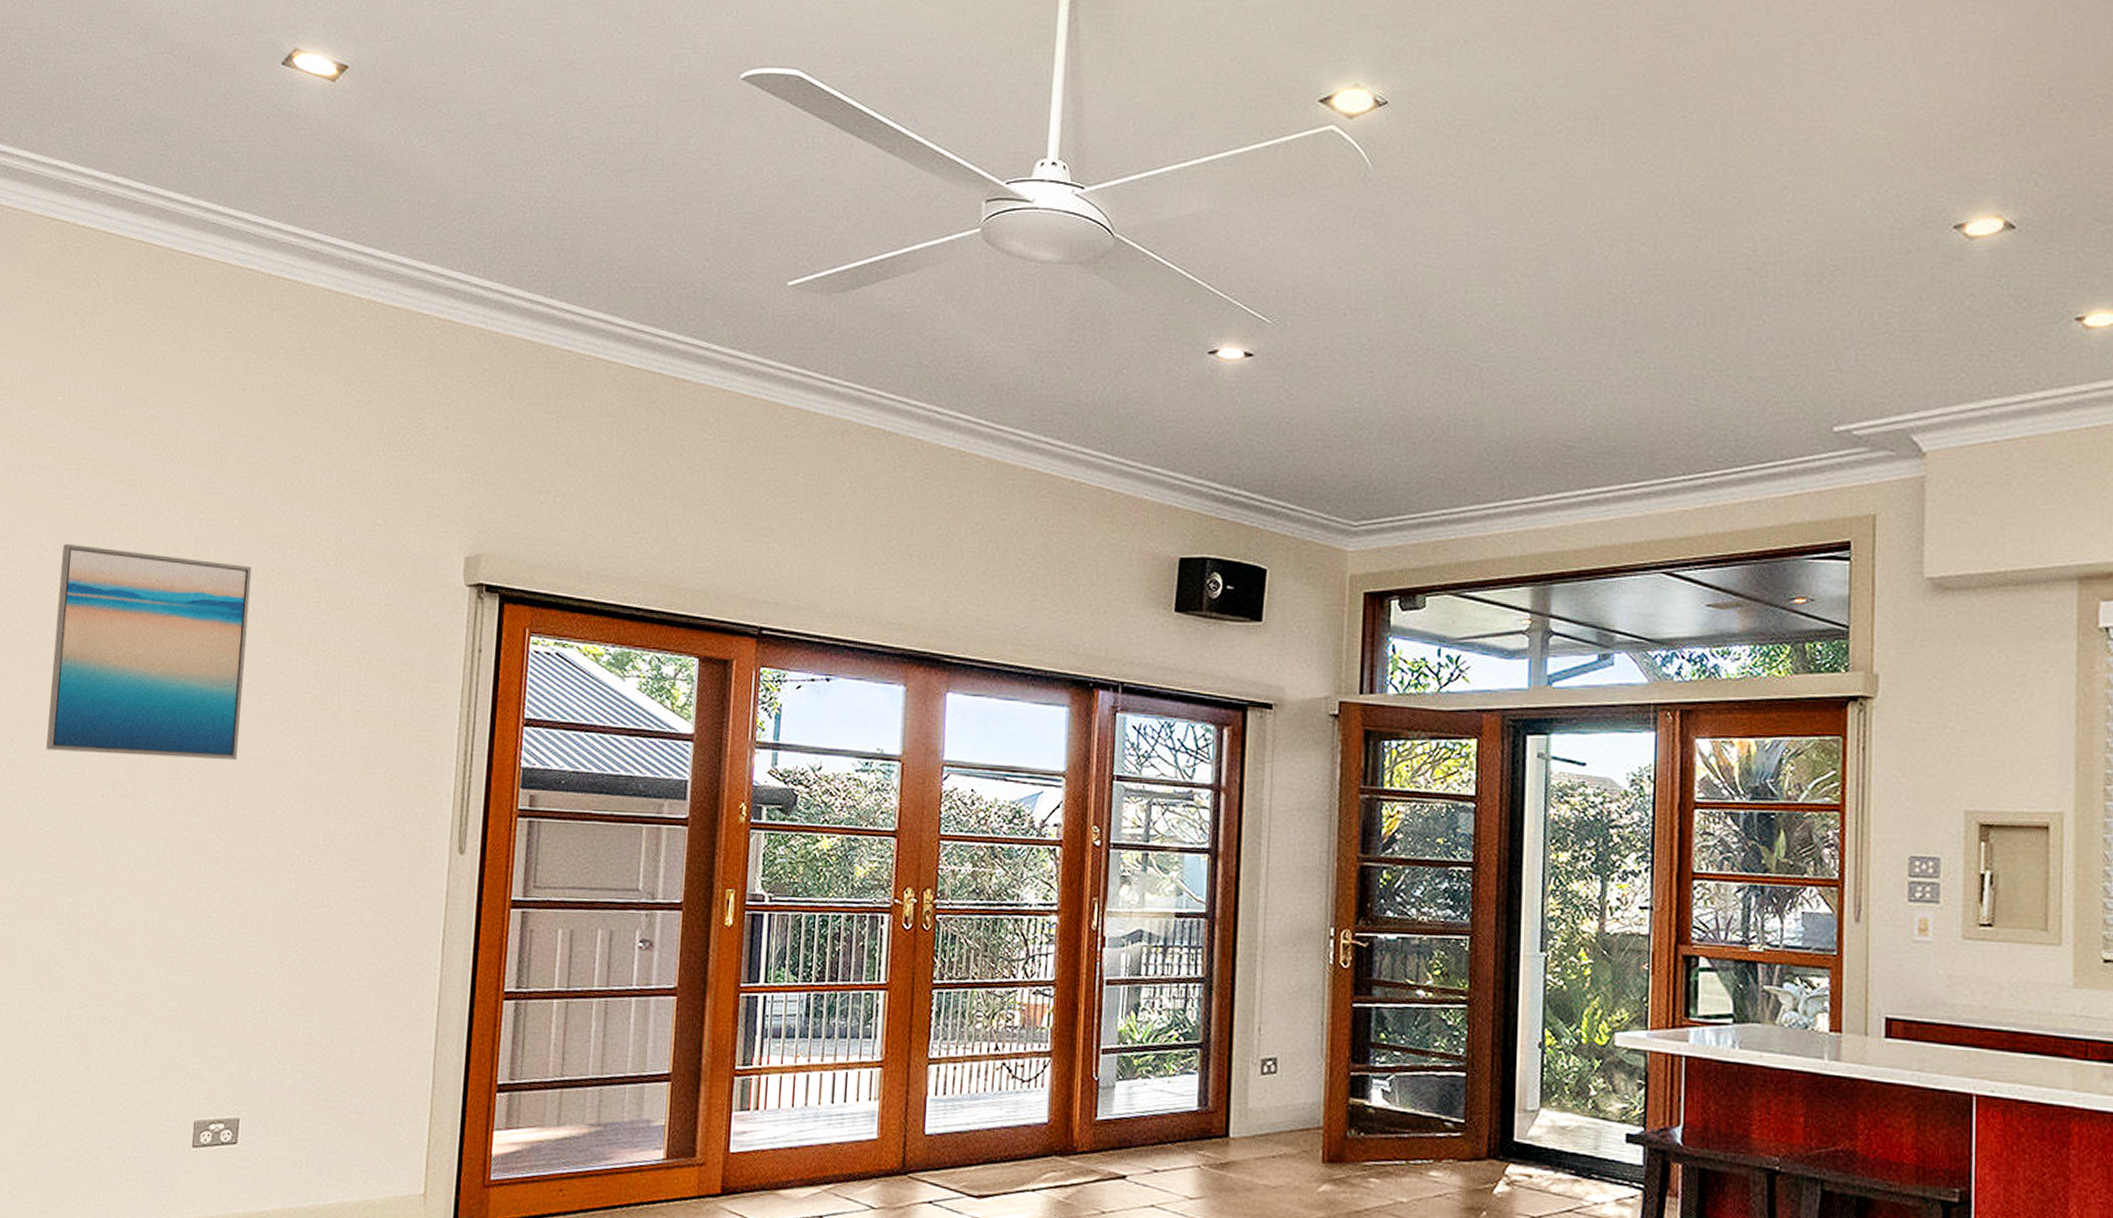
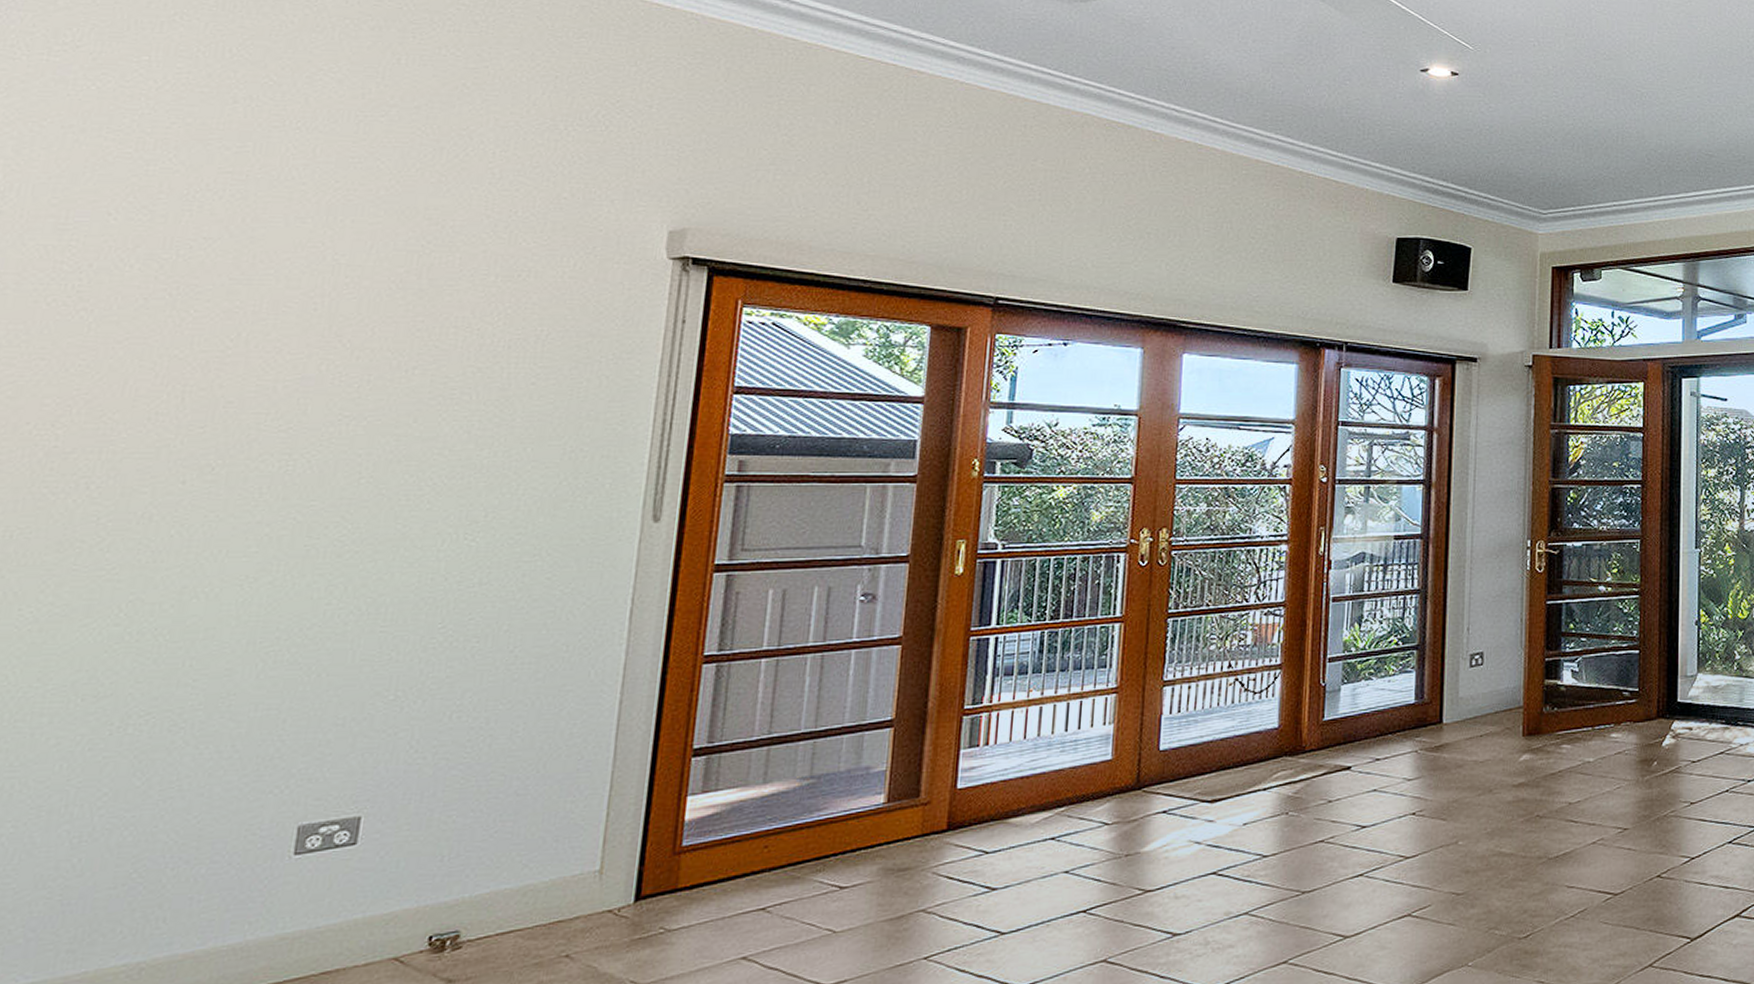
wall art: present [46,543,252,761] -> none [104,211,401,439]

